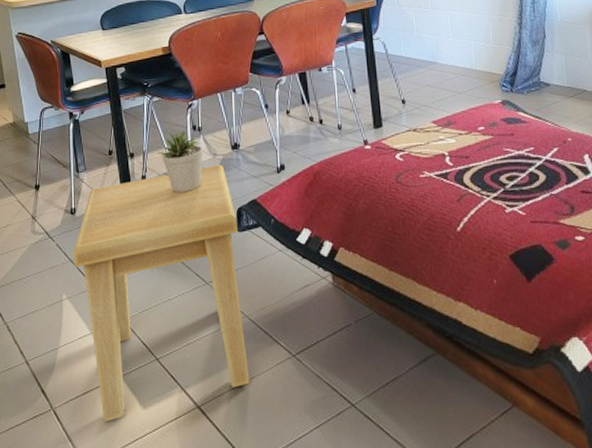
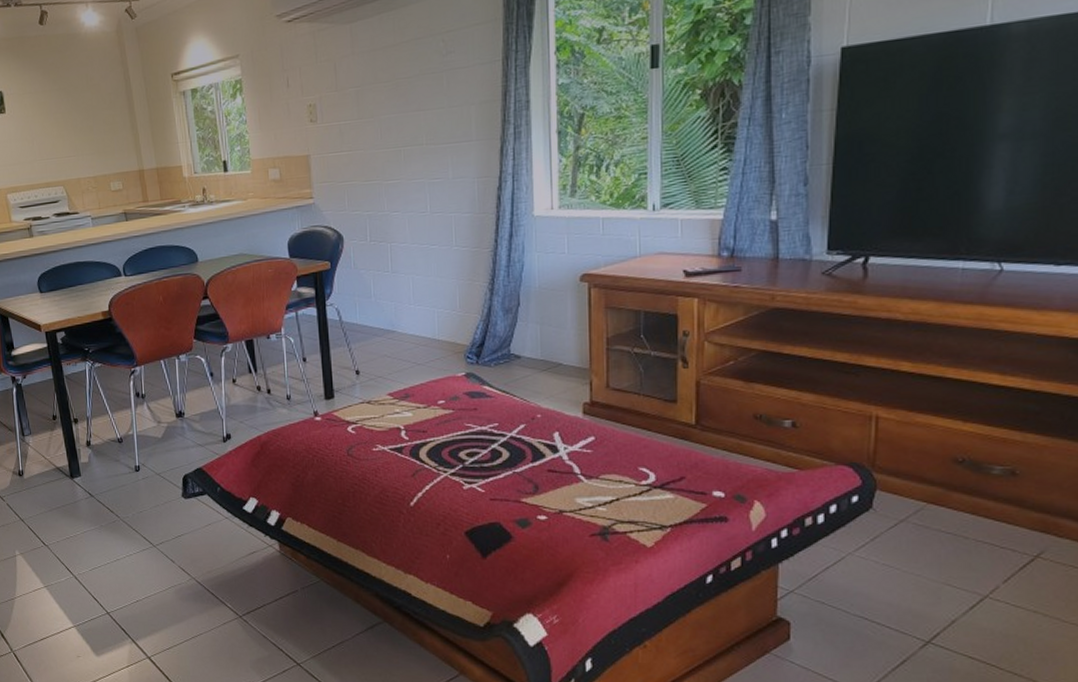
side table: present [72,165,250,422] -> none [23,432,198,666]
potted plant: present [157,129,203,193] -> none [101,396,147,459]

